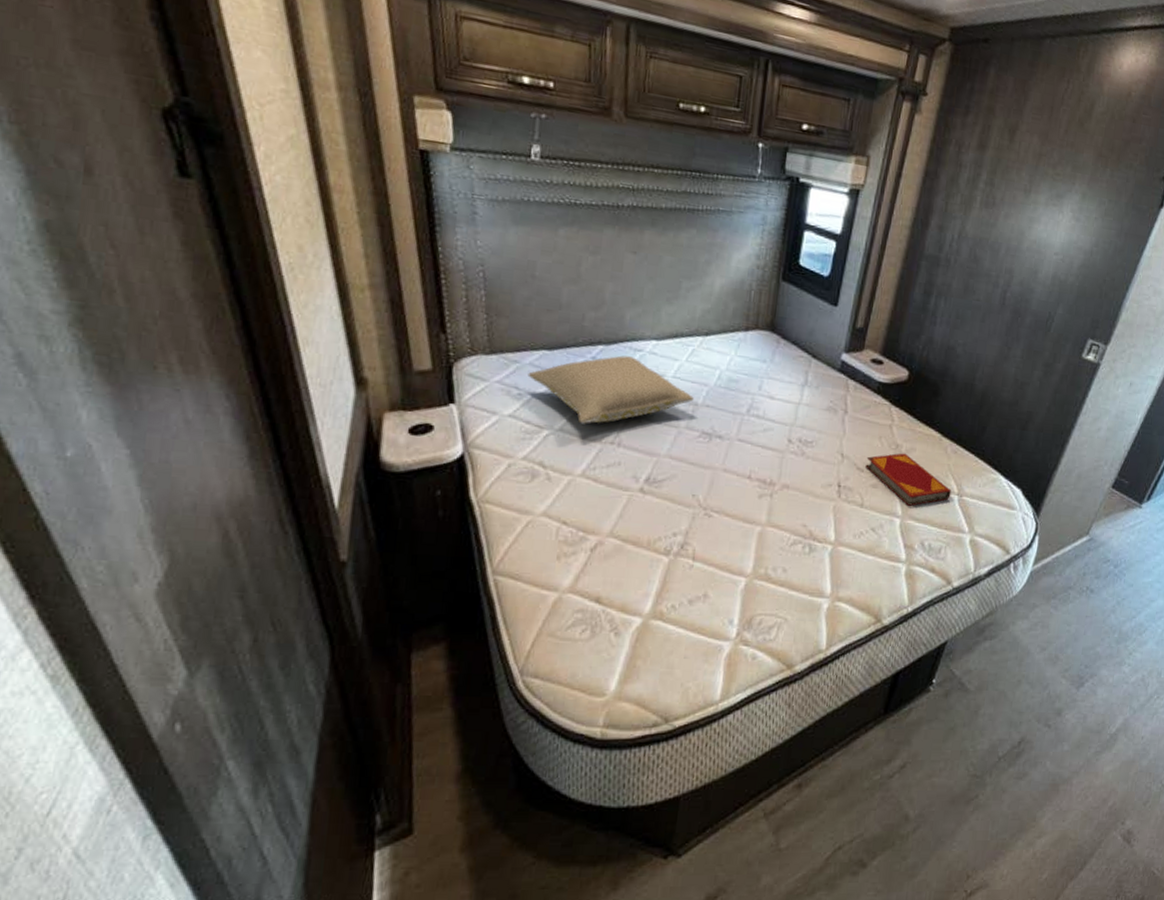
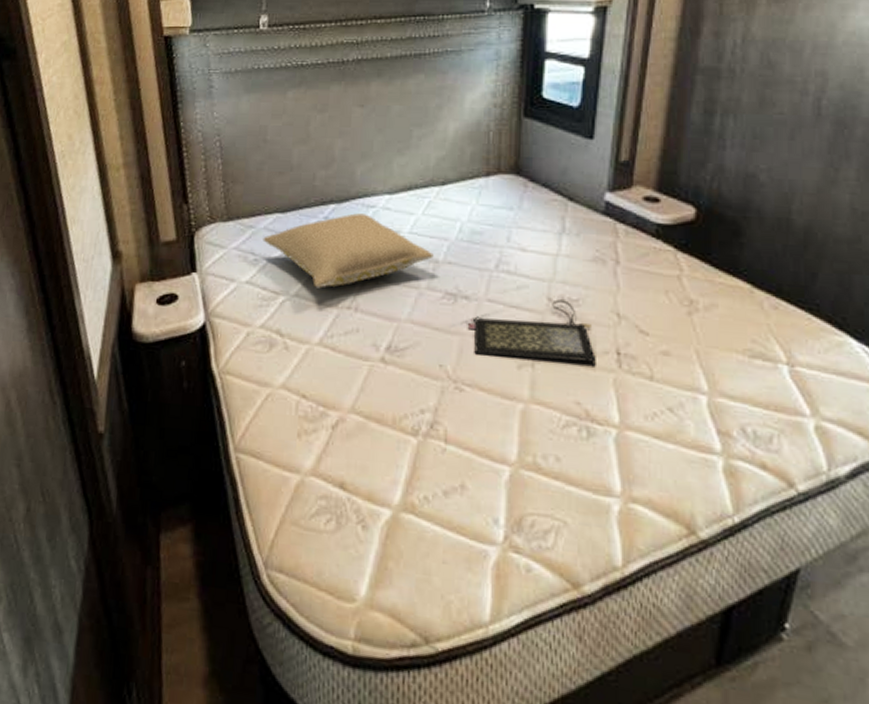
clutch bag: none [719,441,822,493] -> present [467,299,596,362]
hardback book: present [865,453,951,506] -> none [651,310,777,379]

